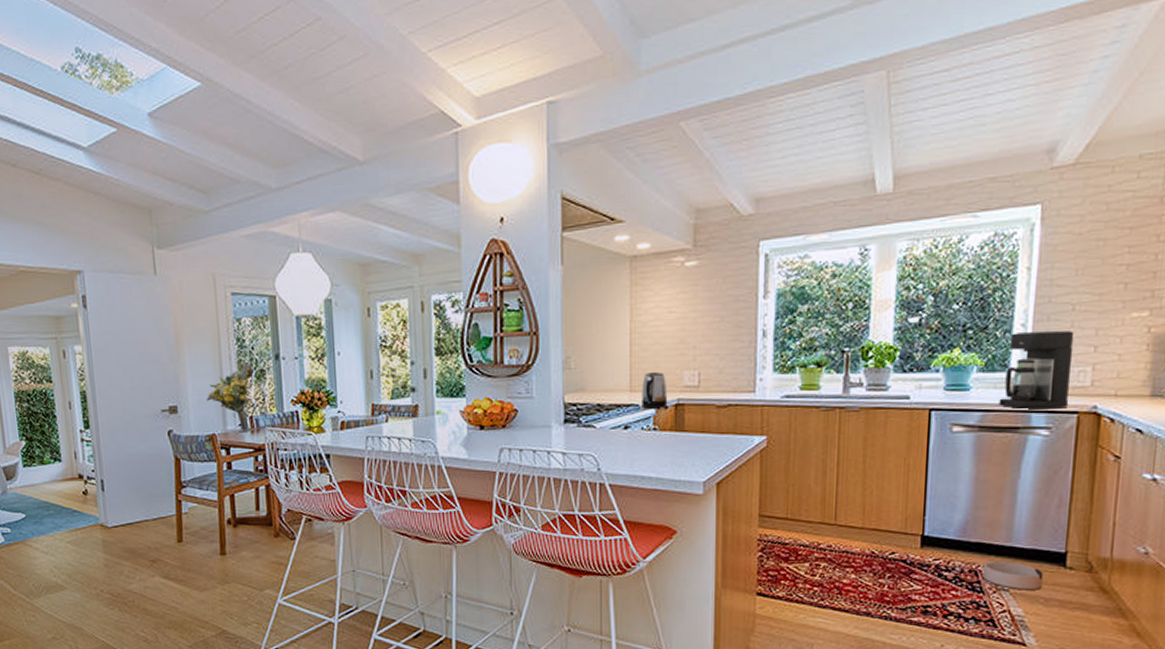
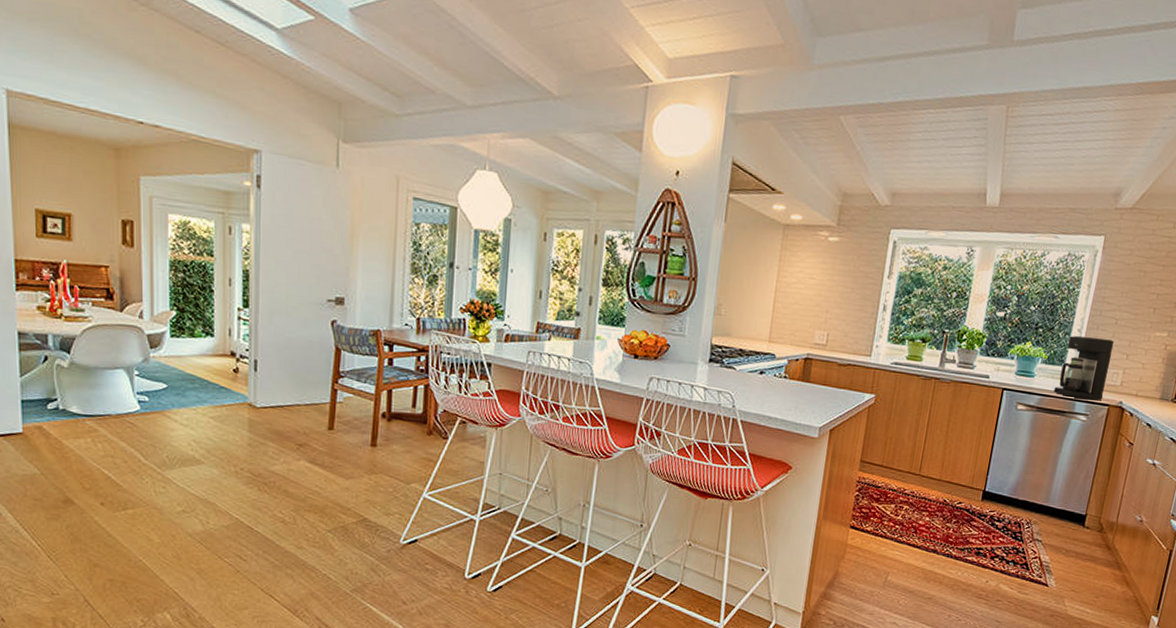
bouquet: present [207,364,259,433] -> none [376,267,426,333]
kettle: present [642,371,668,409] -> none [777,327,800,361]
pet bowl: present [982,561,1044,590] -> none [1023,516,1068,543]

